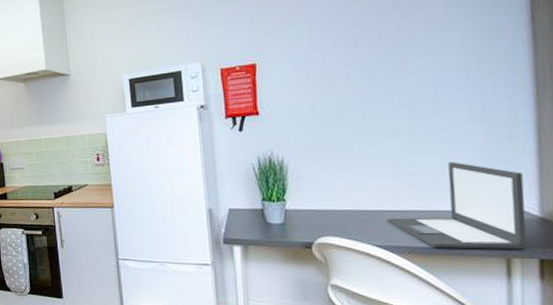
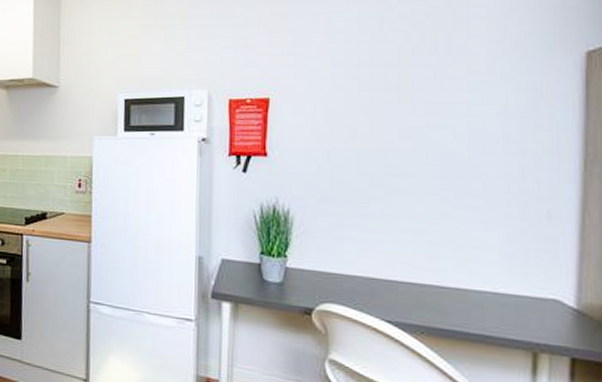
laptop: present [386,162,527,250] -> none [400,234,560,345]

